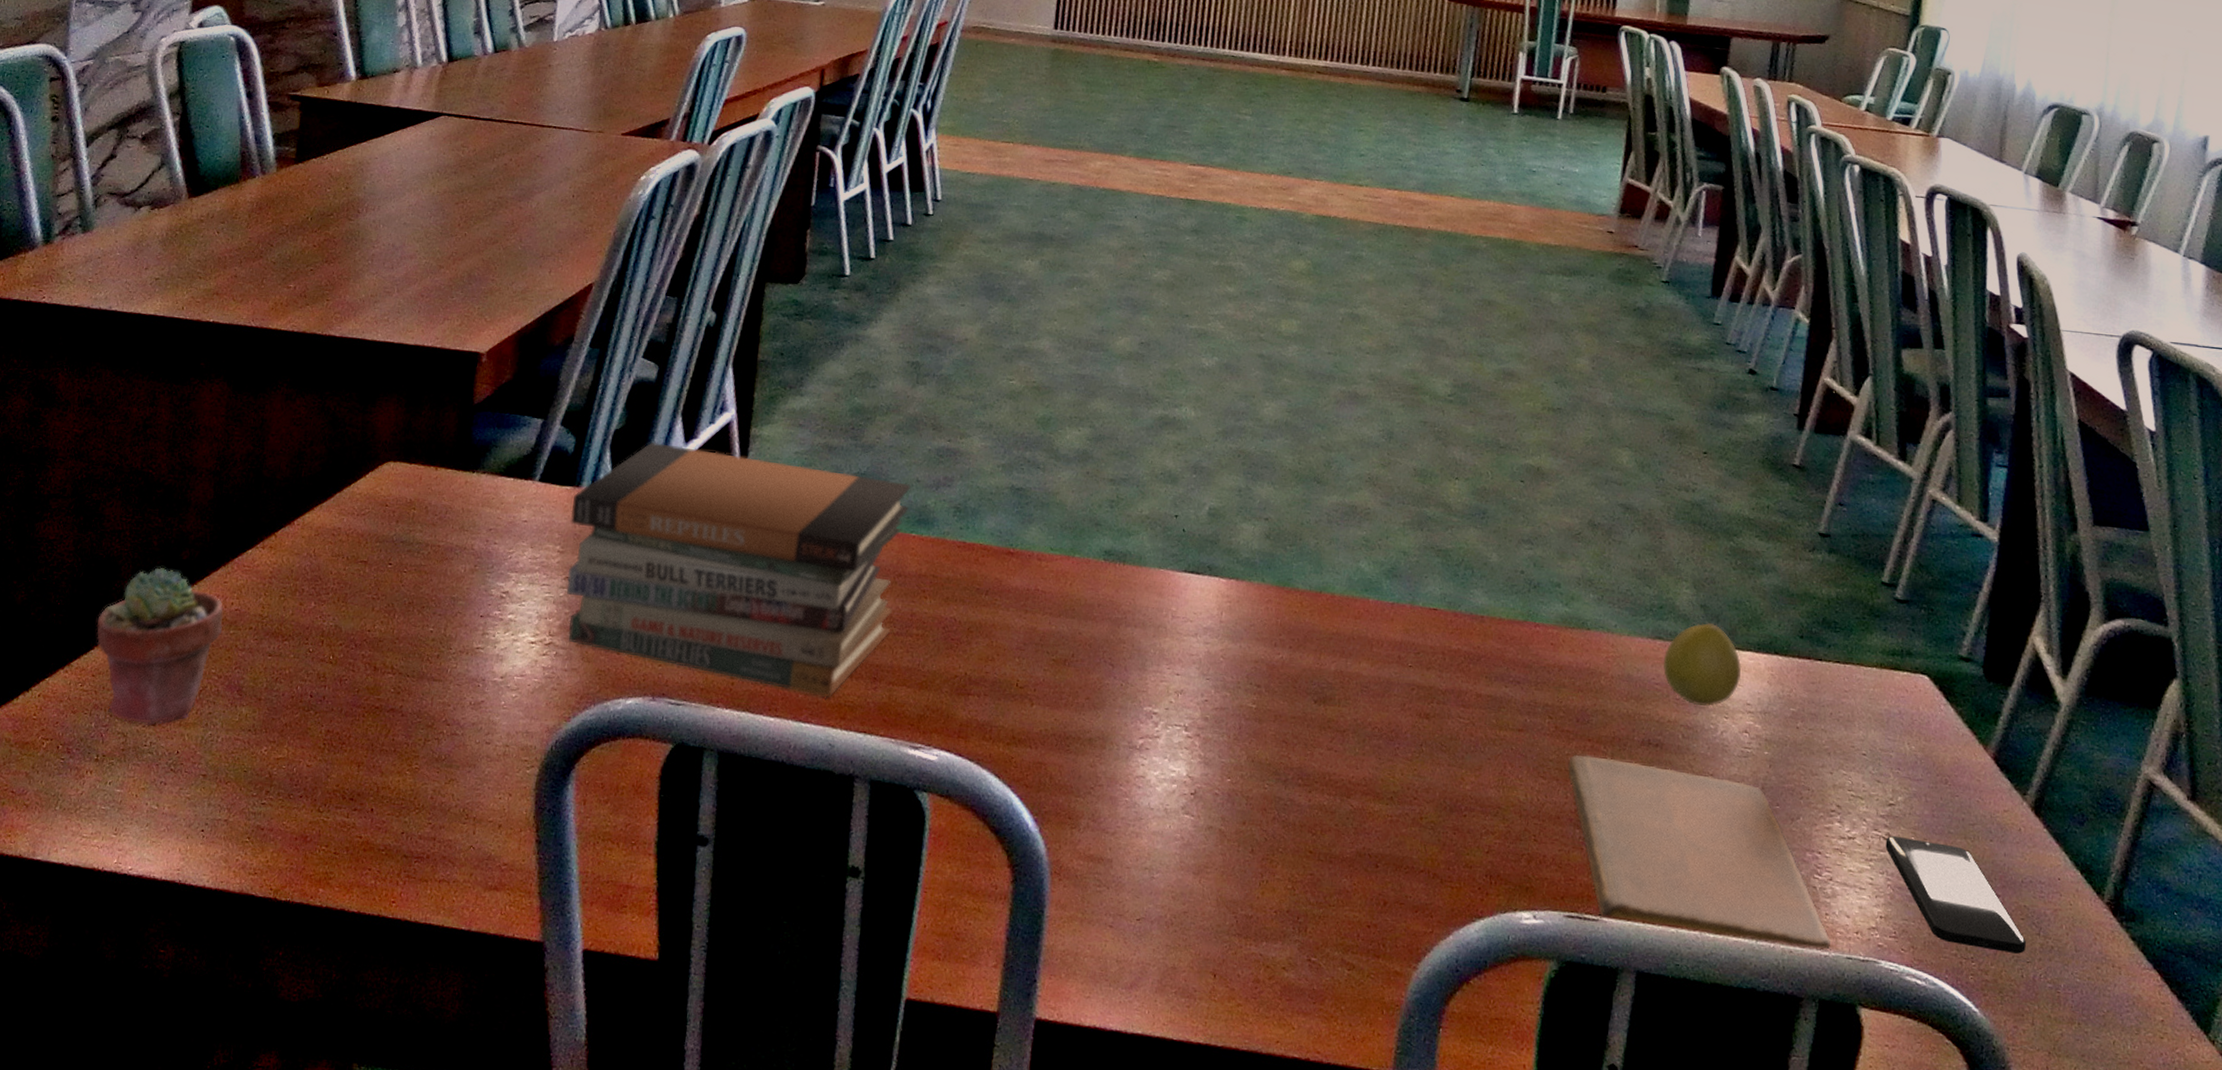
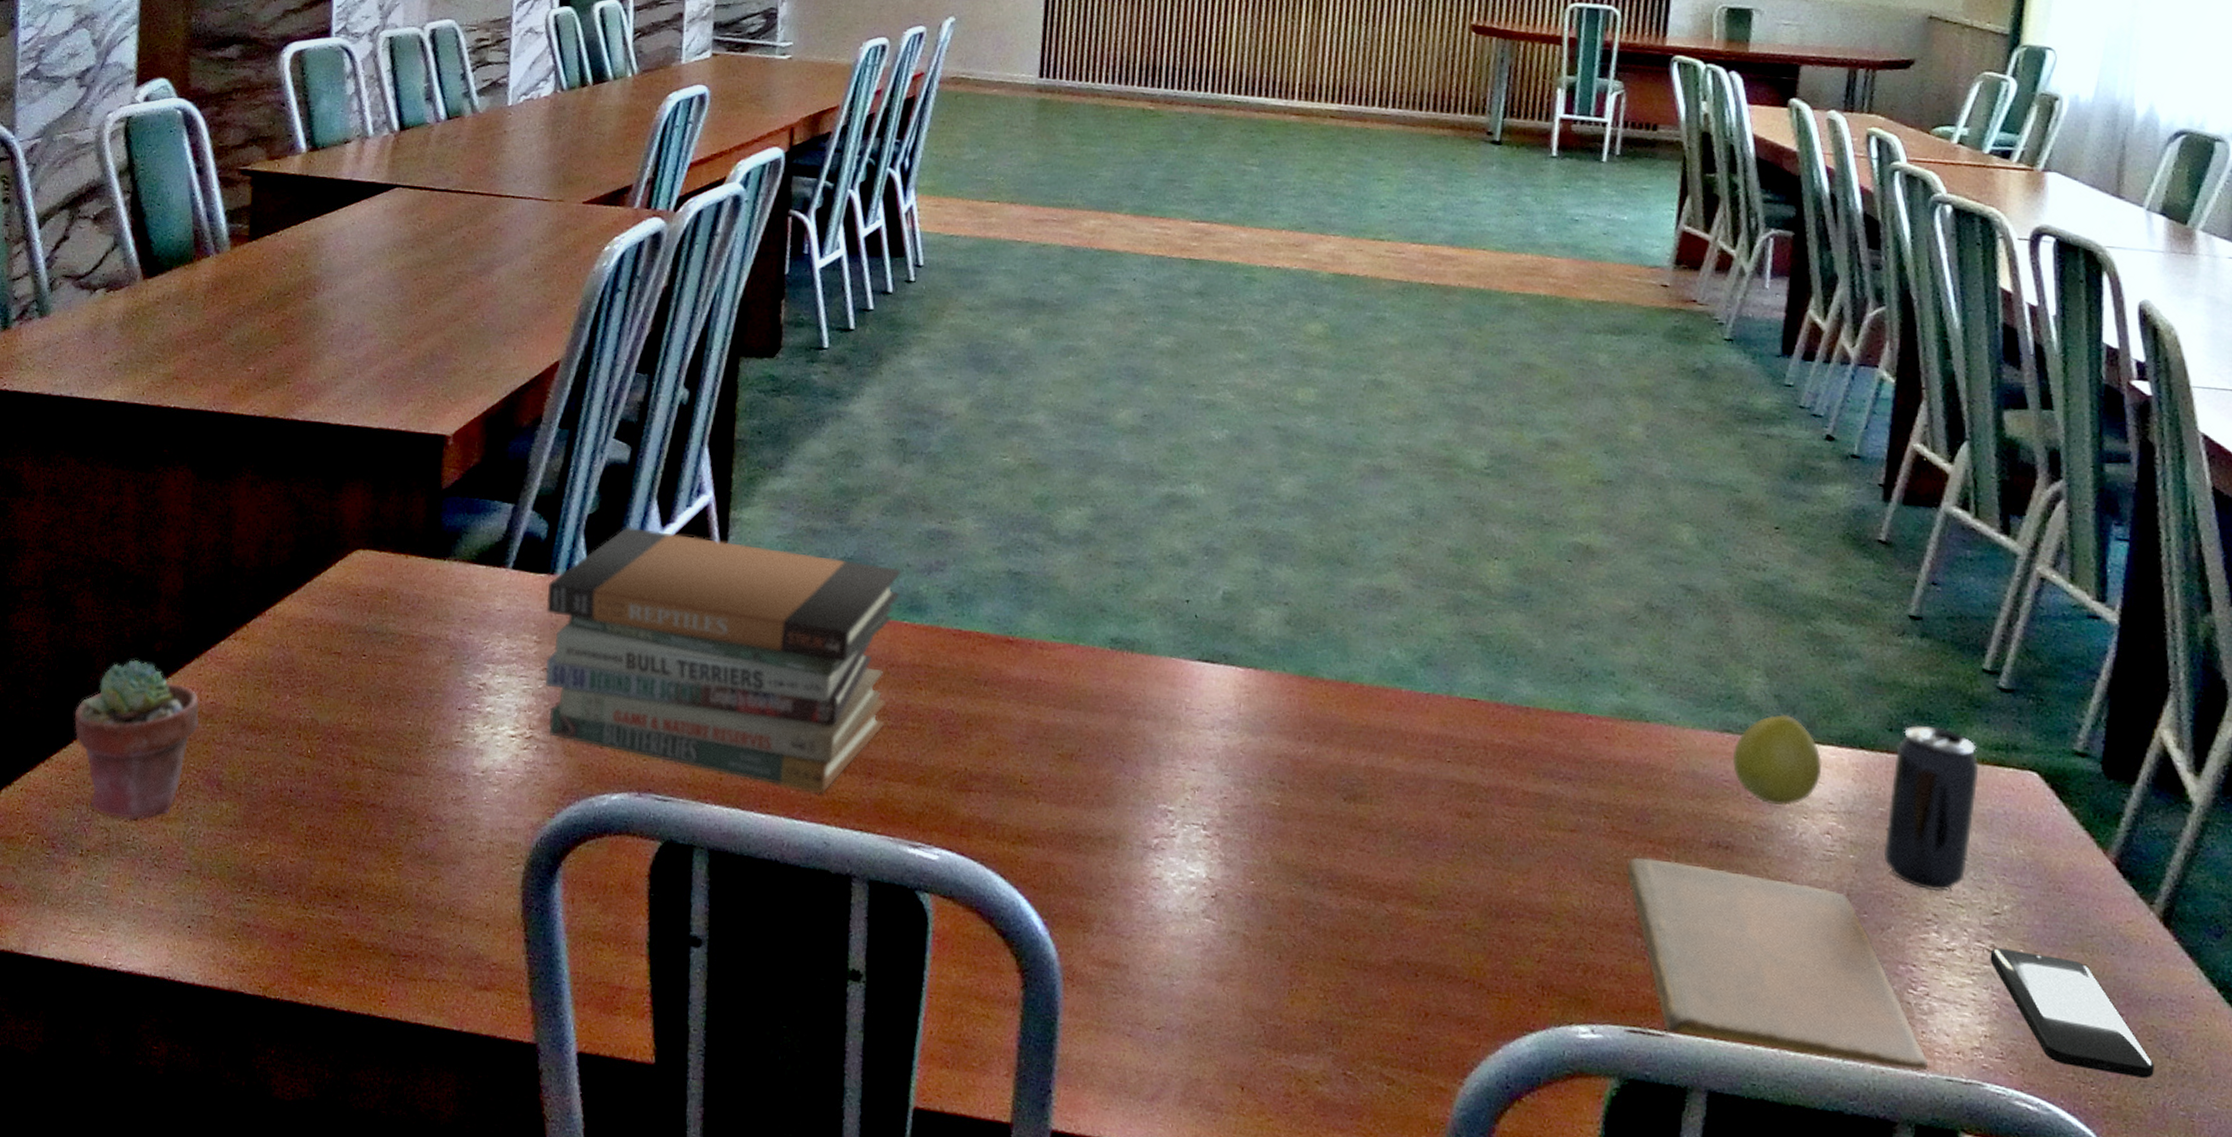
beverage can: none [1794,632,1878,785] -> present [1884,724,1979,892]

